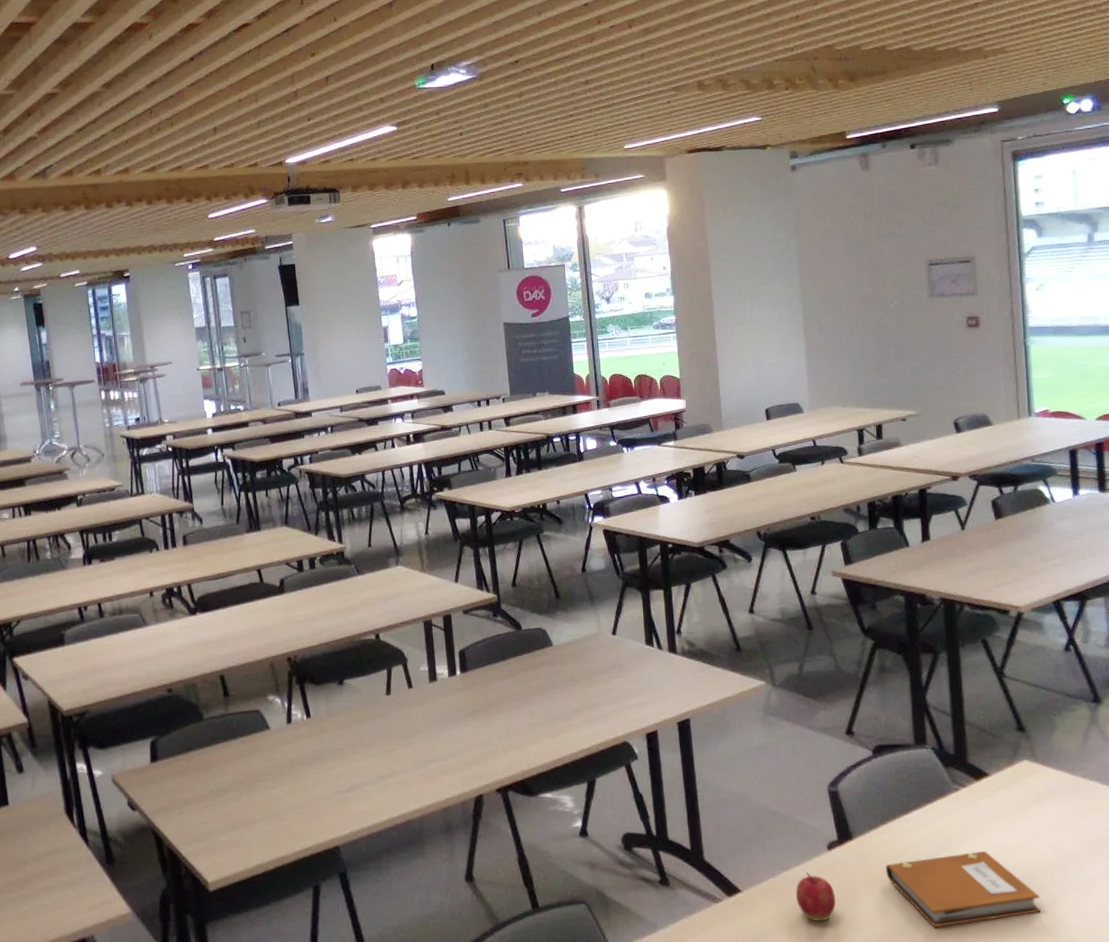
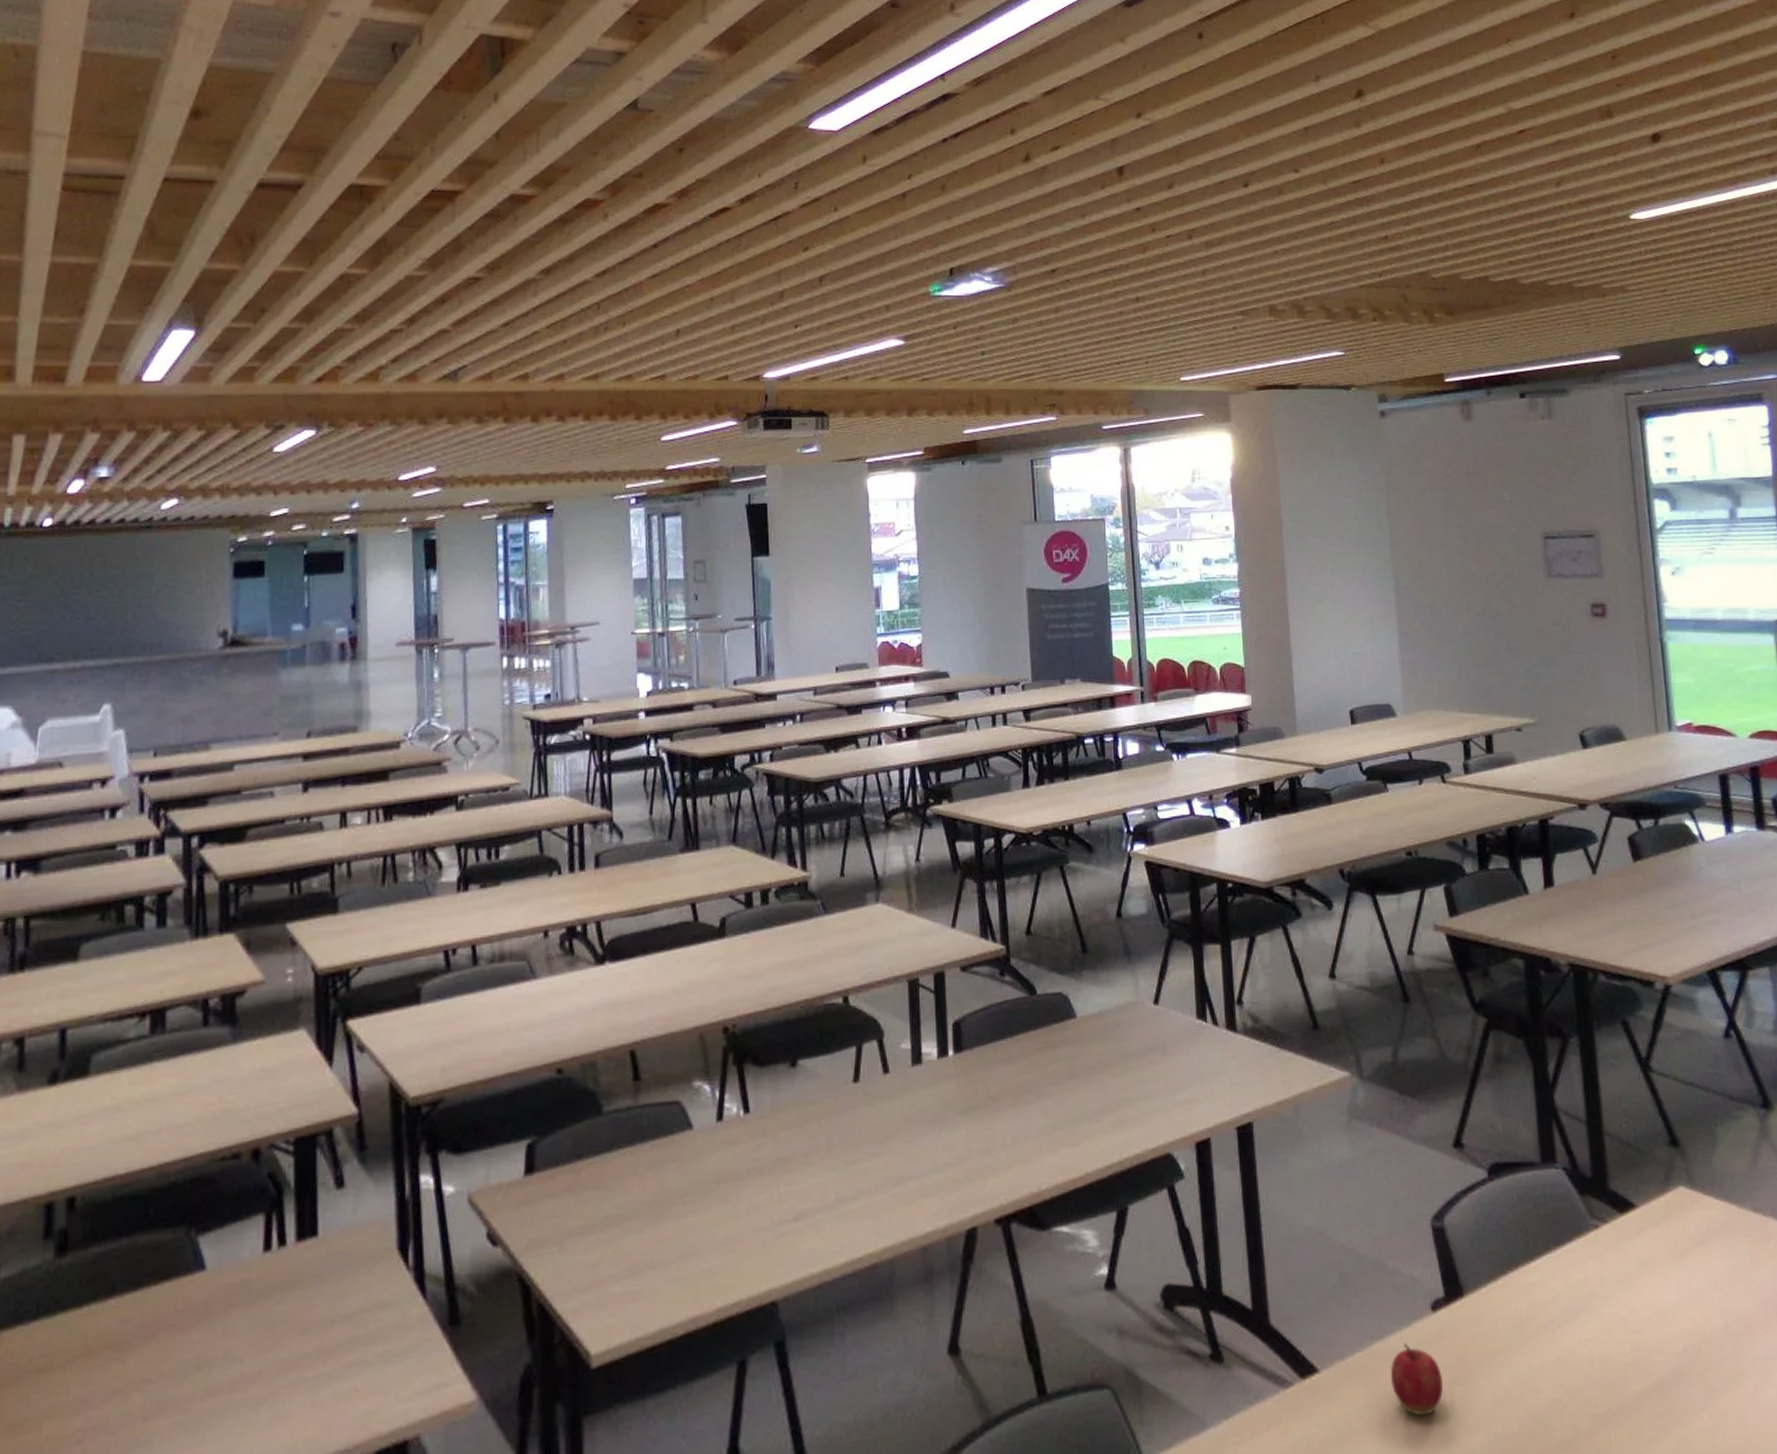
notebook: present [886,851,1041,927] -> none [1507,1314,1709,1424]

